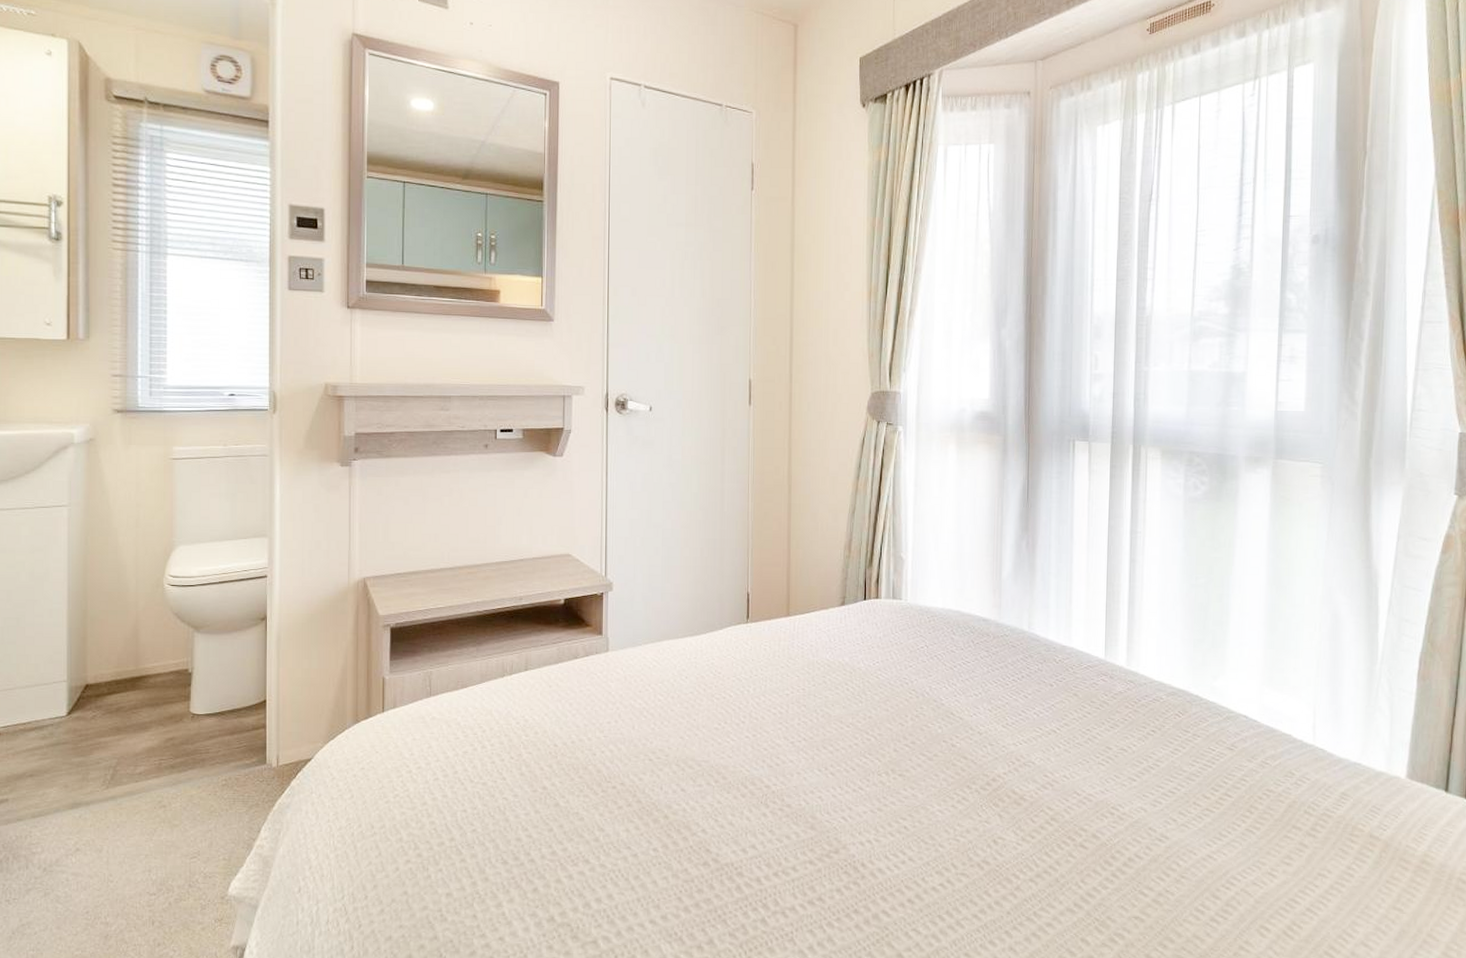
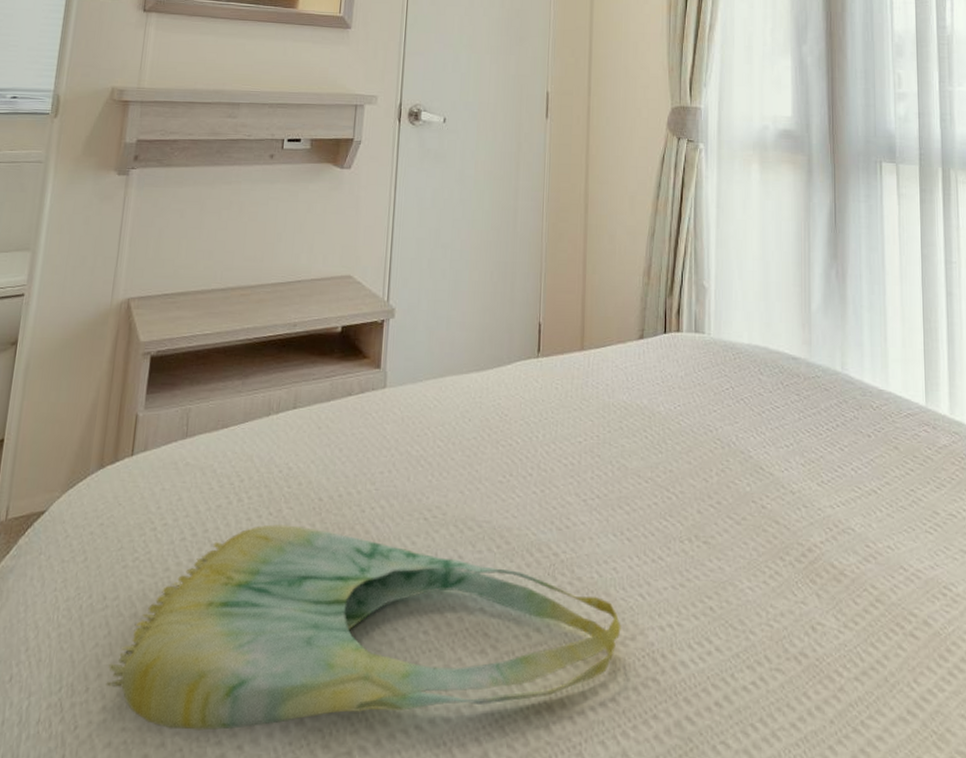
tote bag: none [381,766,826,927] -> present [105,524,621,731]

